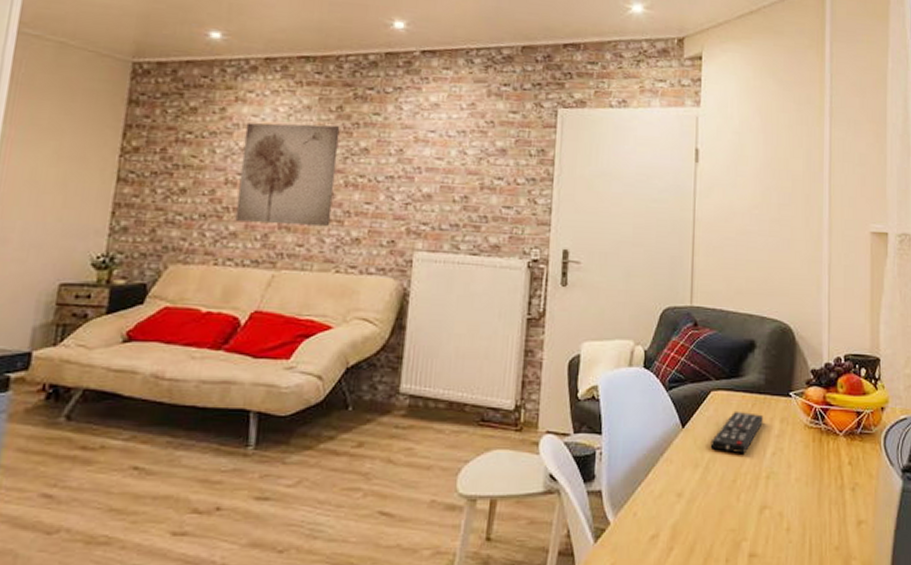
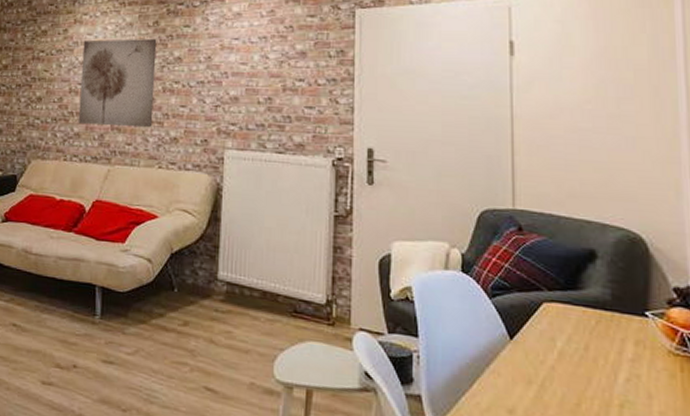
remote control: present [710,410,763,454] -> none [545,326,611,377]

